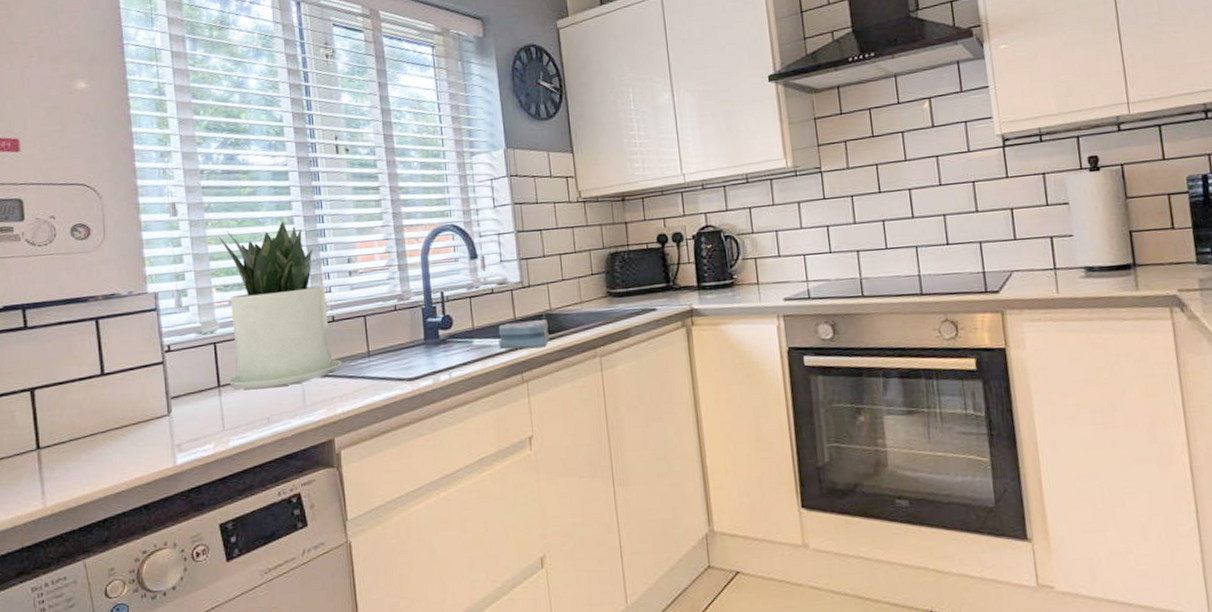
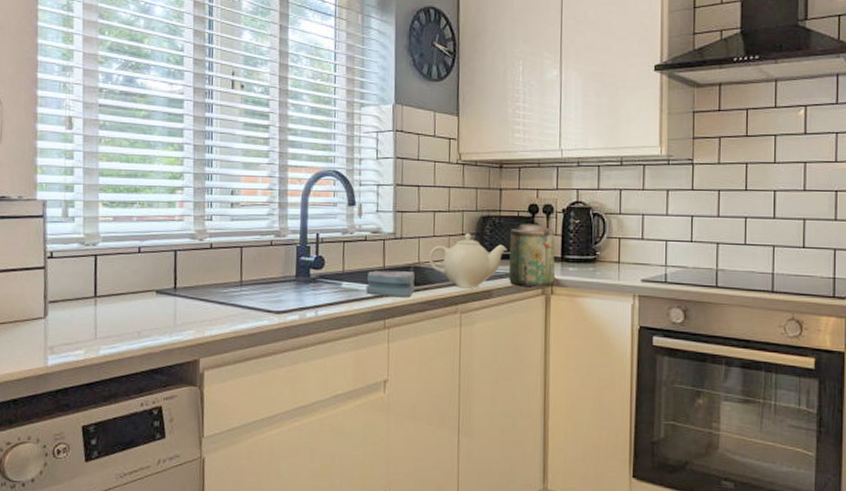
planter: present [218,222,342,390] -> none [103,148,215,305]
teapot: none [559,272,641,331] -> present [428,233,507,288]
canister: none [640,254,694,321] -> present [509,224,556,287]

